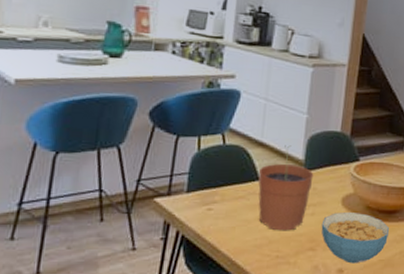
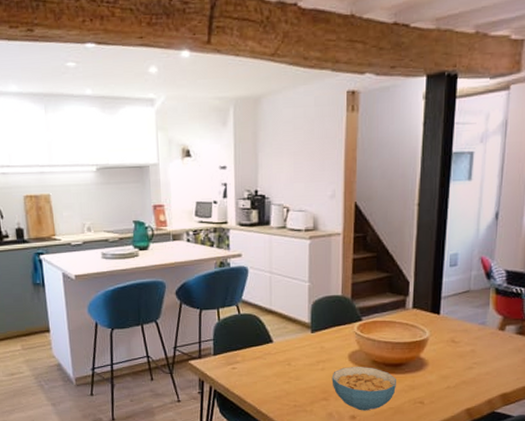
plant pot: present [258,145,314,231] -> none [271,311,320,384]

